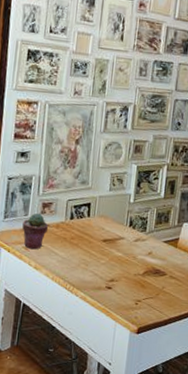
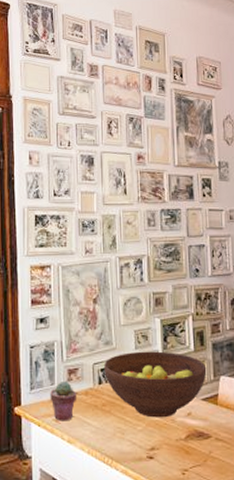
fruit bowl: none [77,193,173,255] -> present [104,351,207,418]

